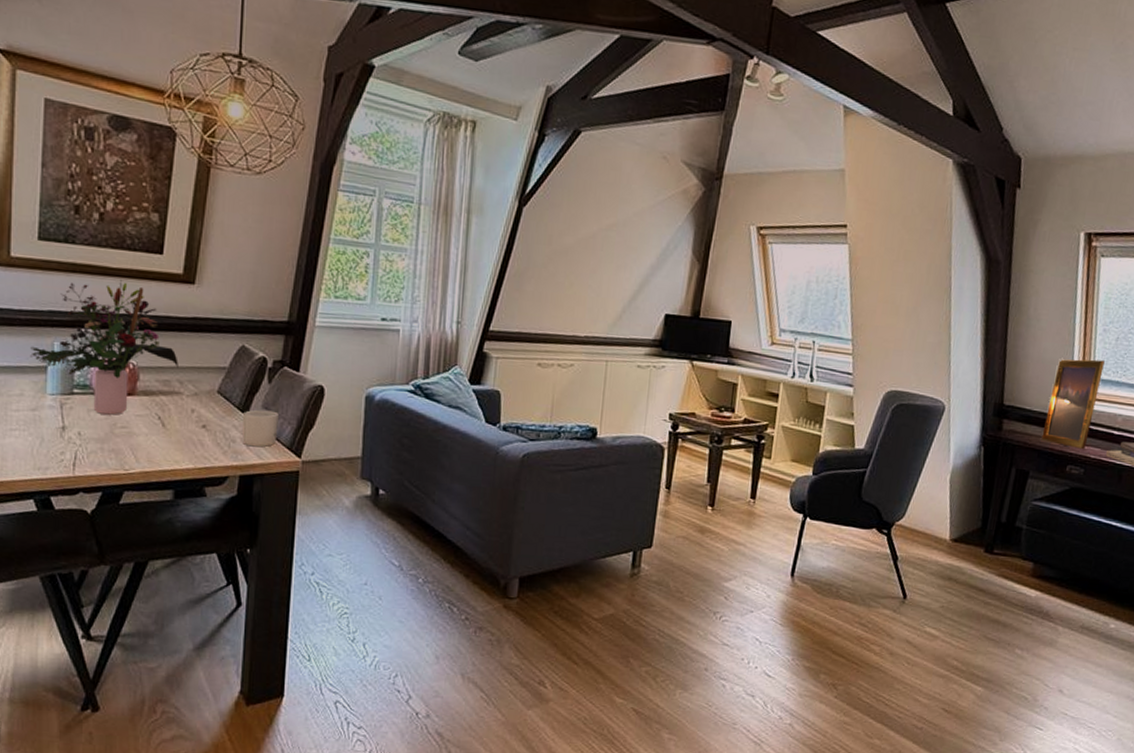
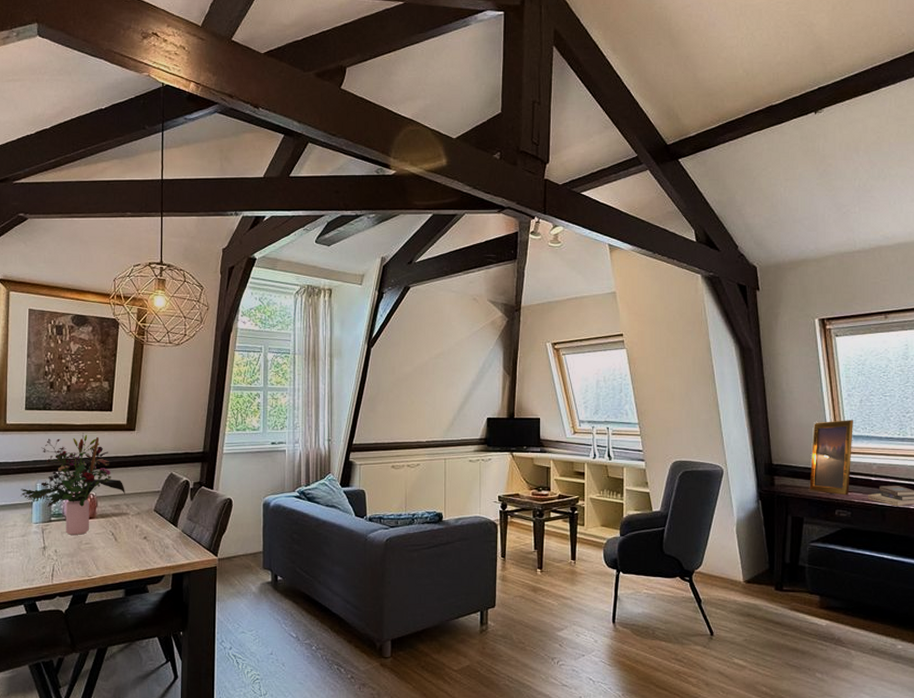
mug: present [242,409,279,447] -> none [174,521,199,550]

